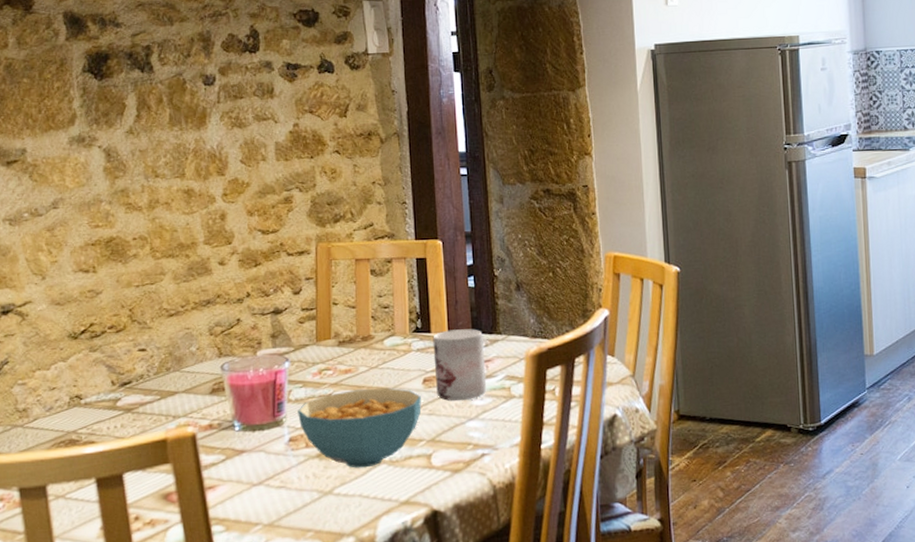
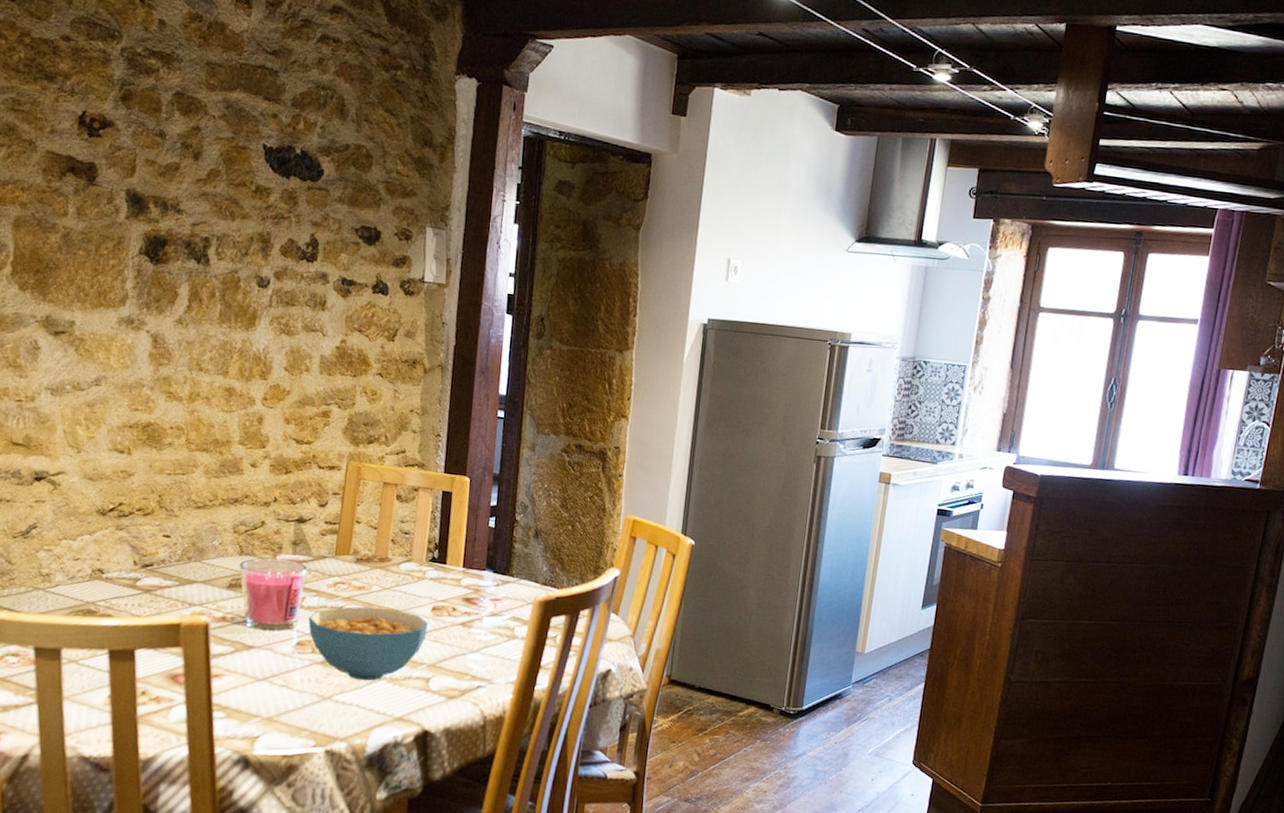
mug: present [433,329,487,402] -> none [443,564,496,634]

